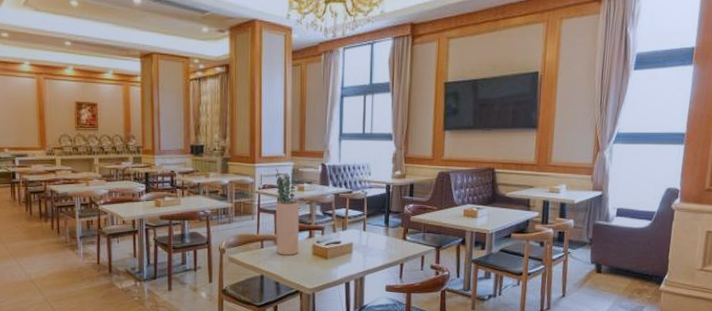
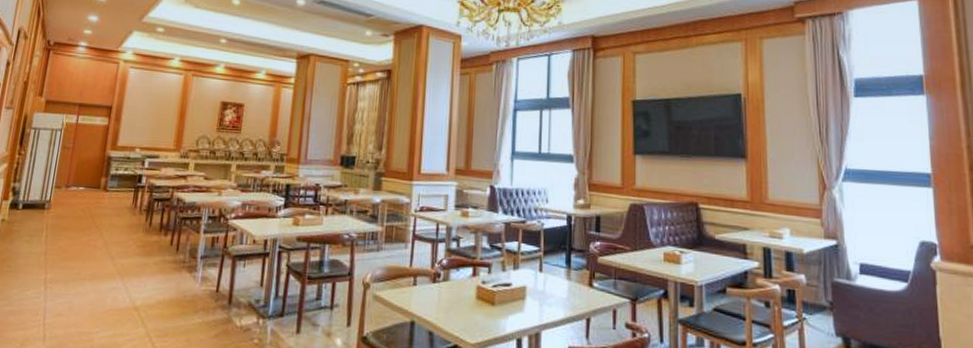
vase: present [275,167,299,255] -> none [432,187,463,298]

